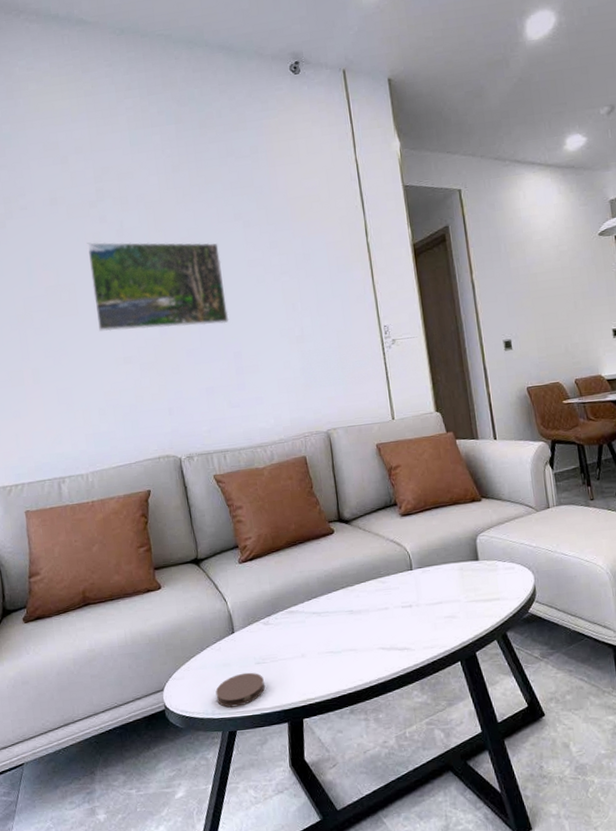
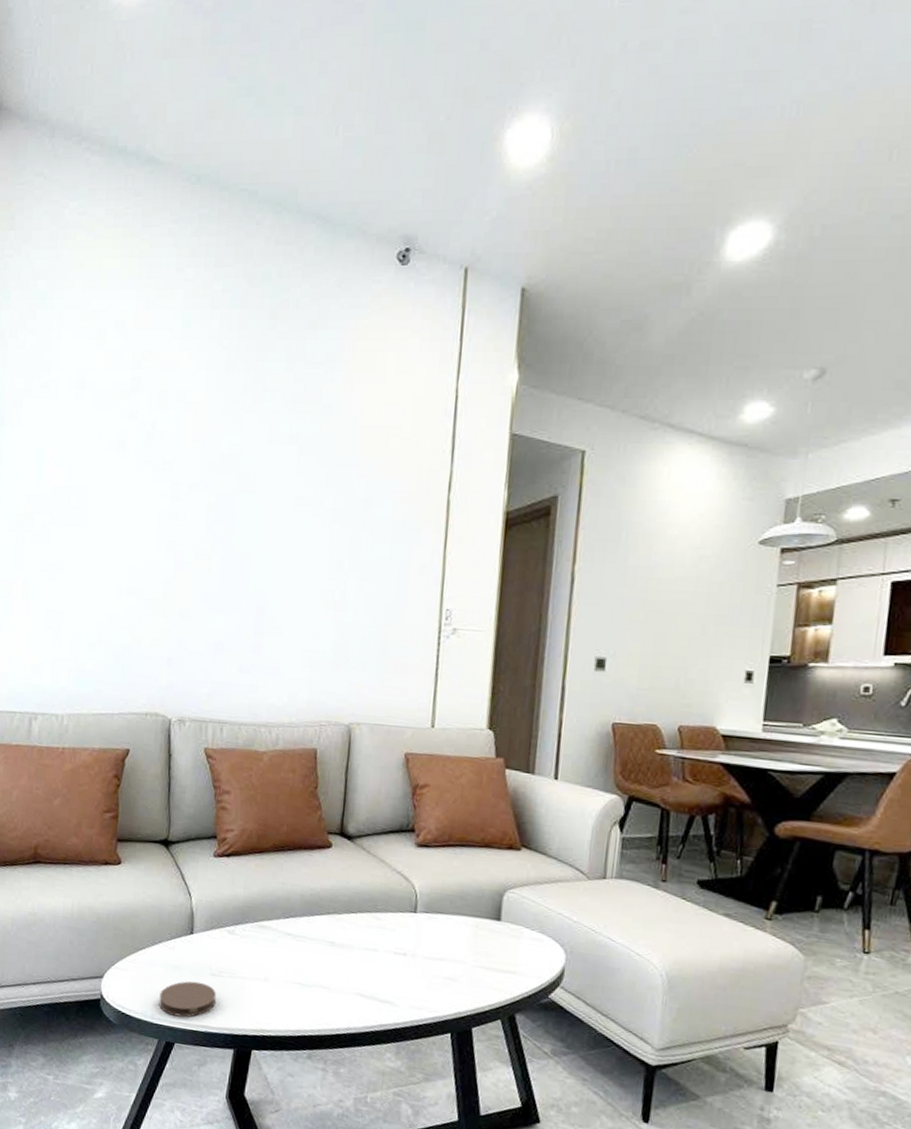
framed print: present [86,242,229,331] -> none [105,441,263,570]

